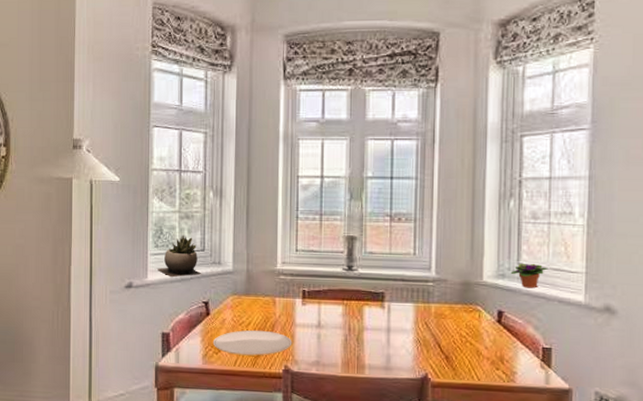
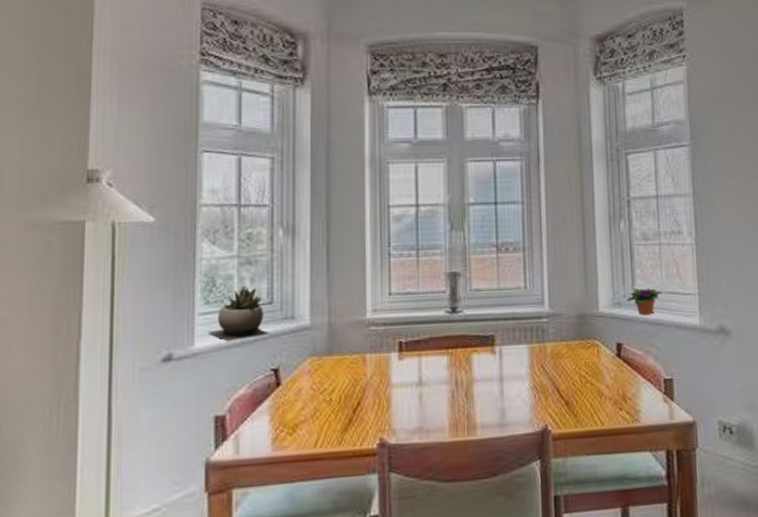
plate: present [212,330,293,356] -> none [285,396,389,433]

